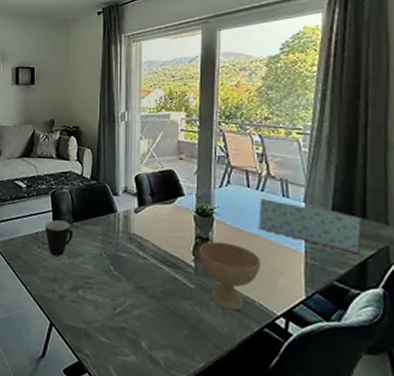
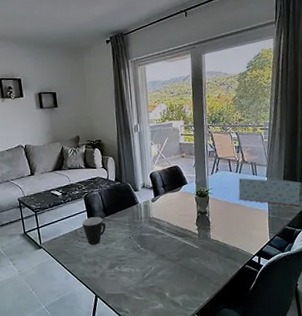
bowl: present [199,242,261,311] -> none [200,213,242,259]

